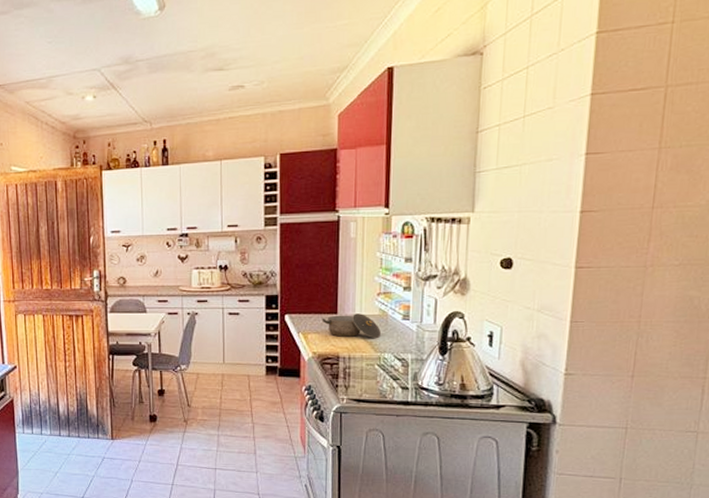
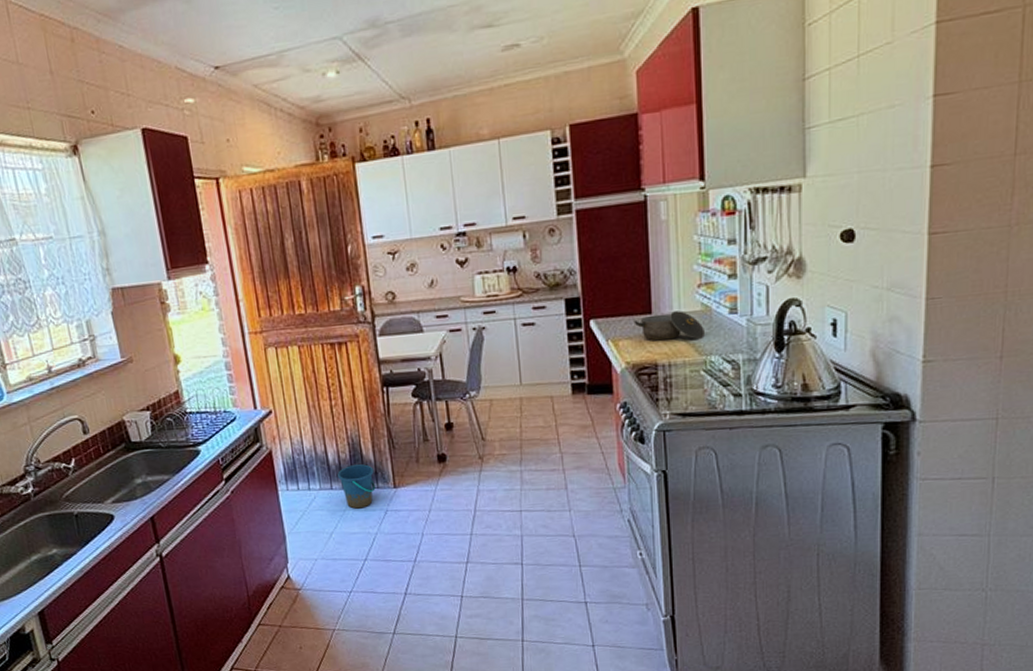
bucket: none [66,417,96,454] -> present [338,464,376,509]

